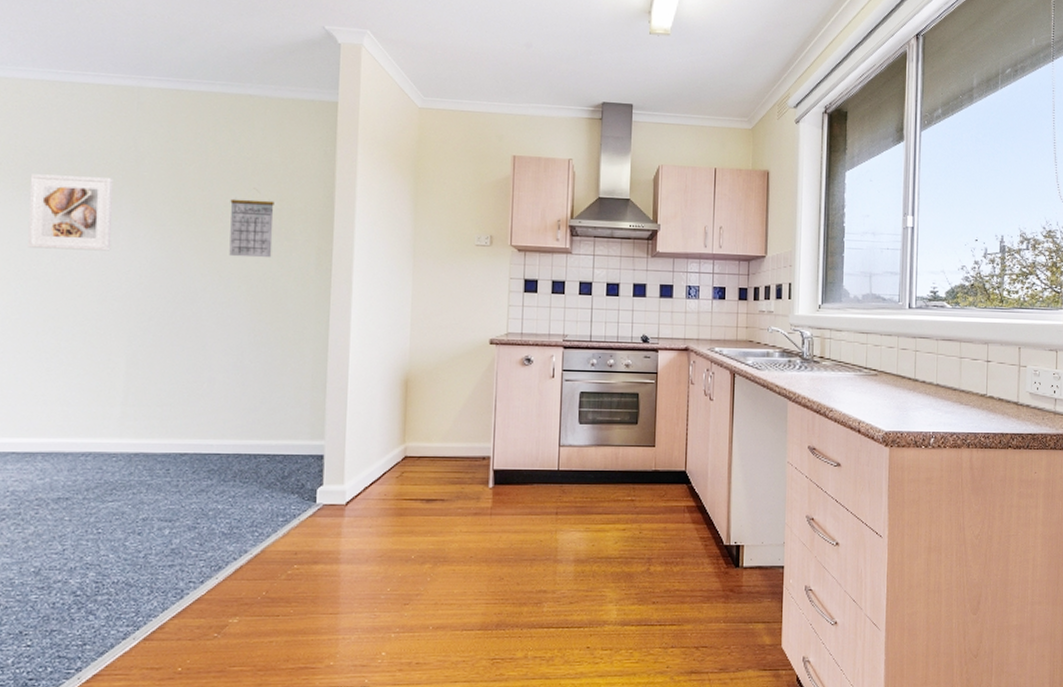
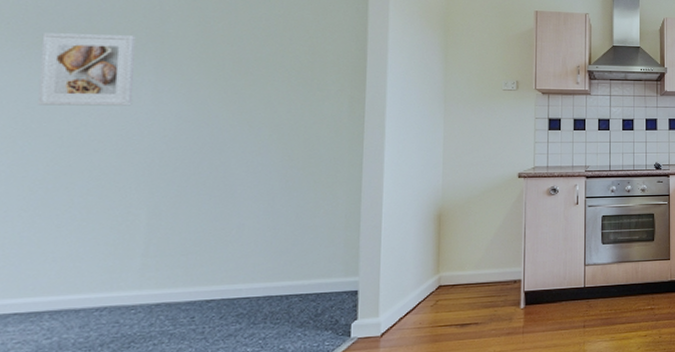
calendar: present [229,188,275,258] -> none [260,43,307,108]

